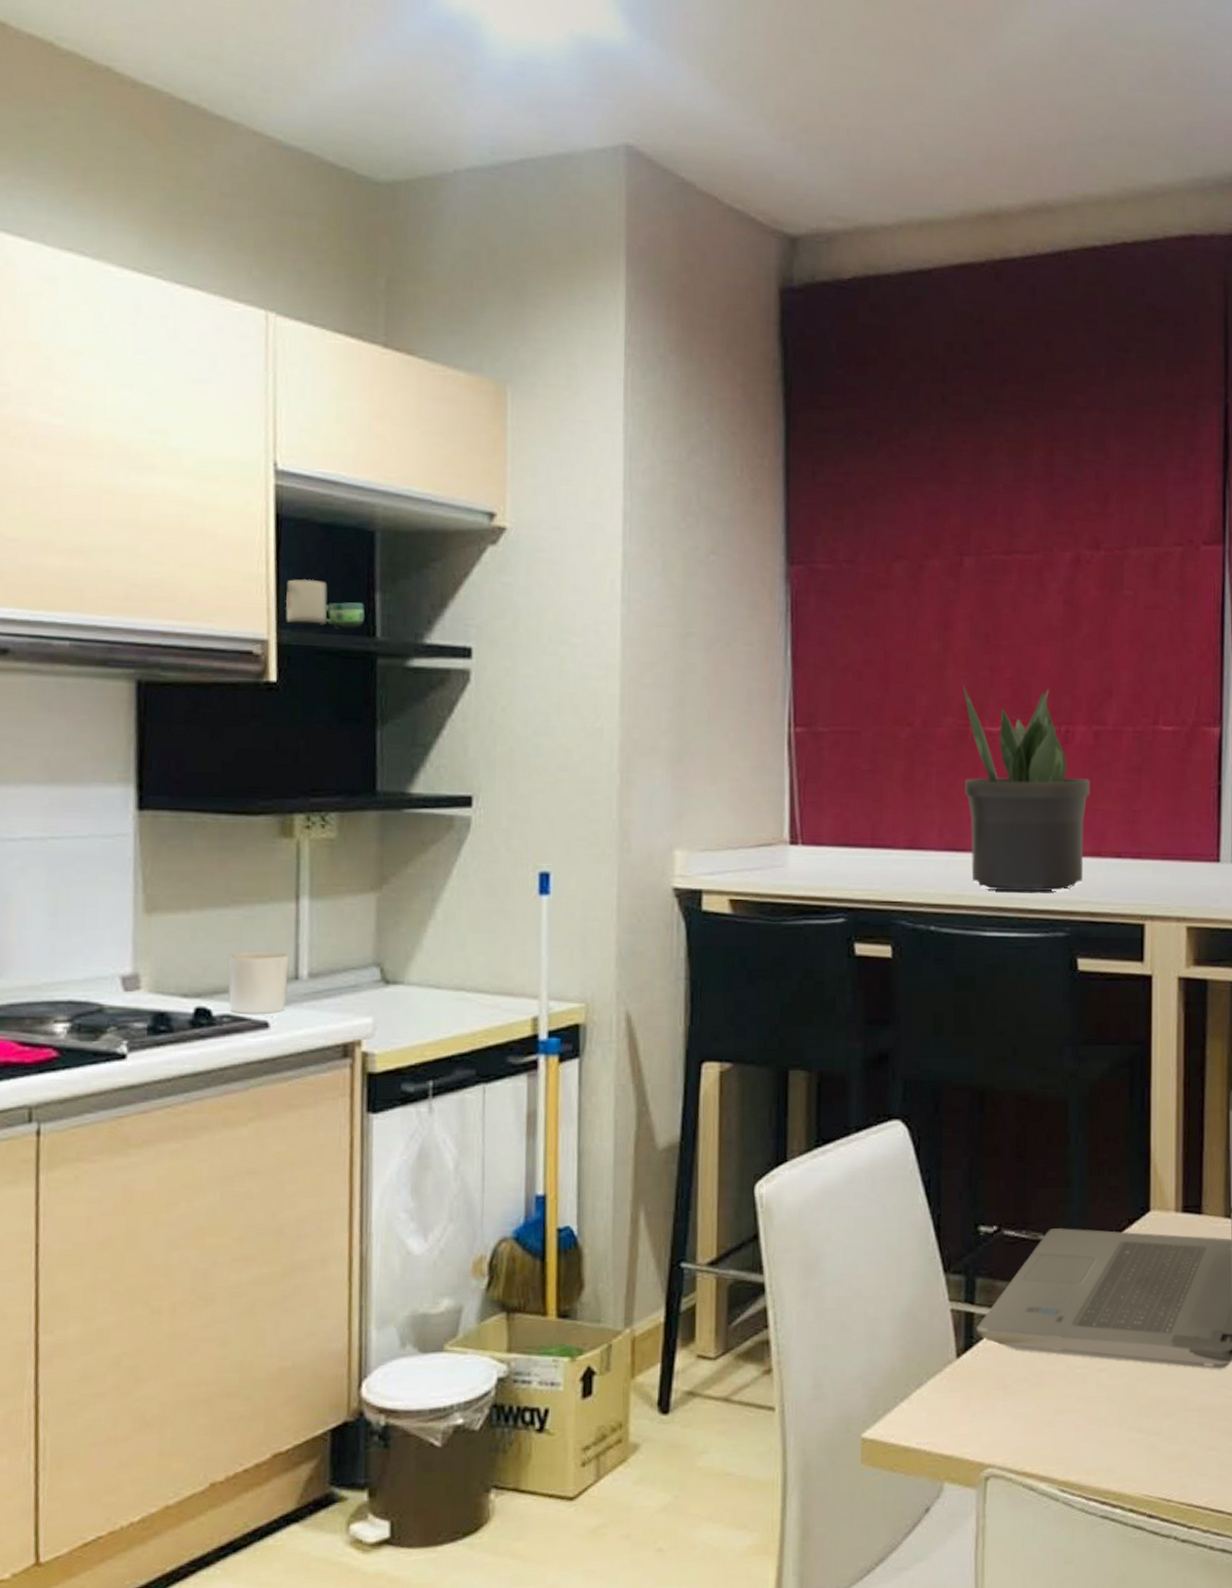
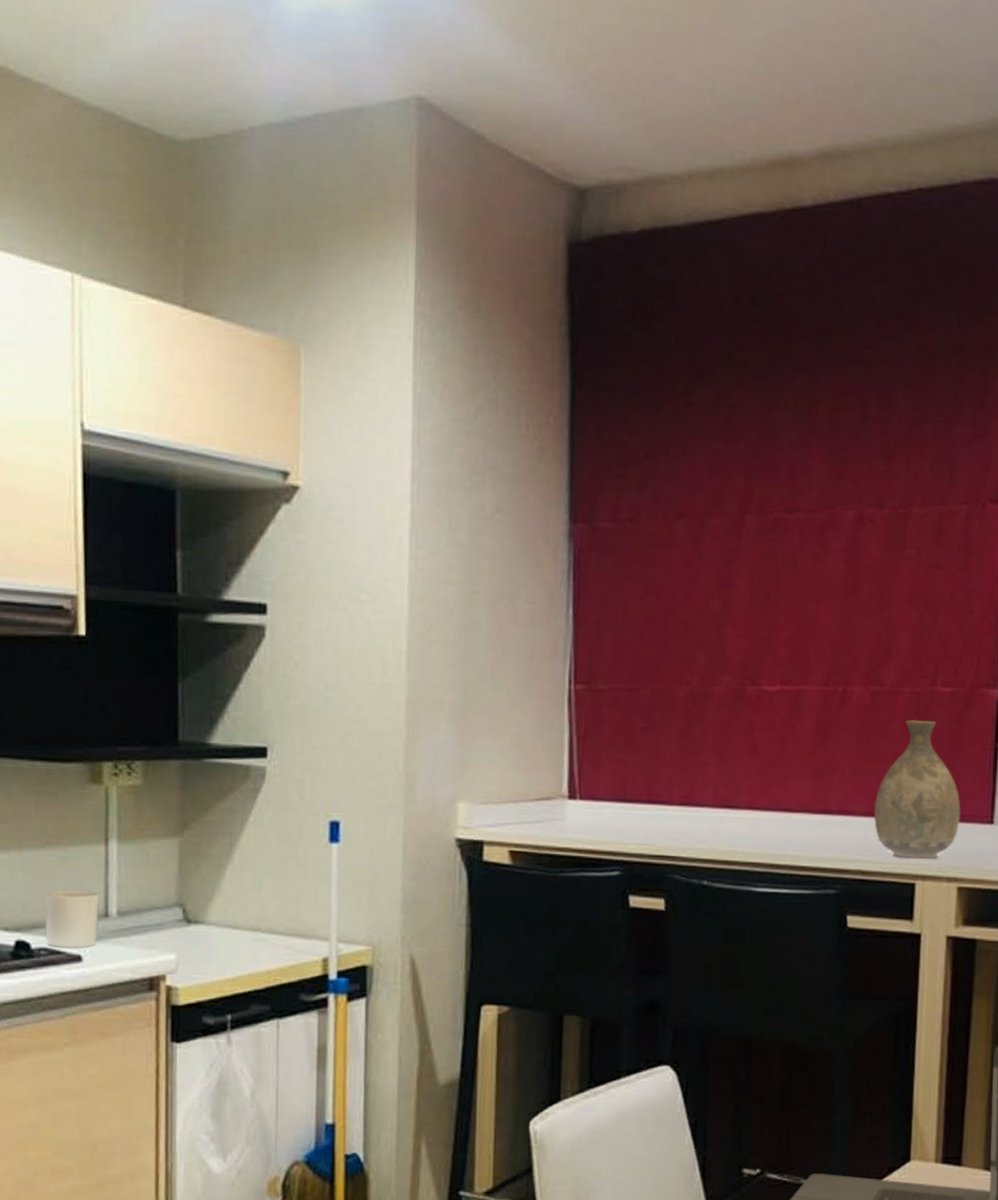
cup: present [286,579,328,626] -> none [93,537,132,582]
cup: present [325,602,364,629] -> none [130,559,166,585]
planter: present [963,685,1091,892] -> none [741,644,866,850]
vase: none [1100,758,1187,900] -> present [873,719,961,860]

